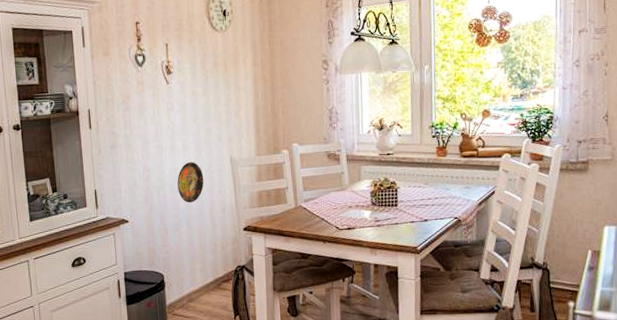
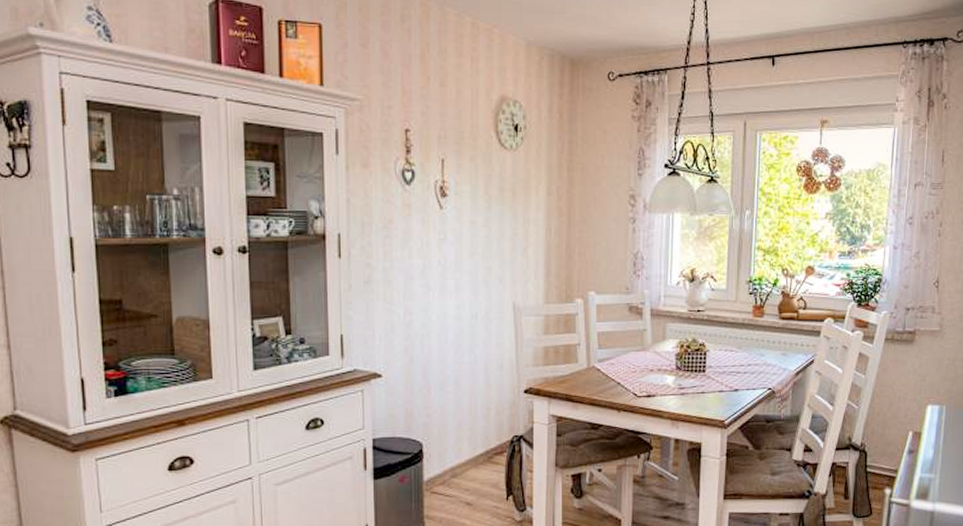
decorative plate: present [177,162,204,203] -> none [446,307,479,357]

